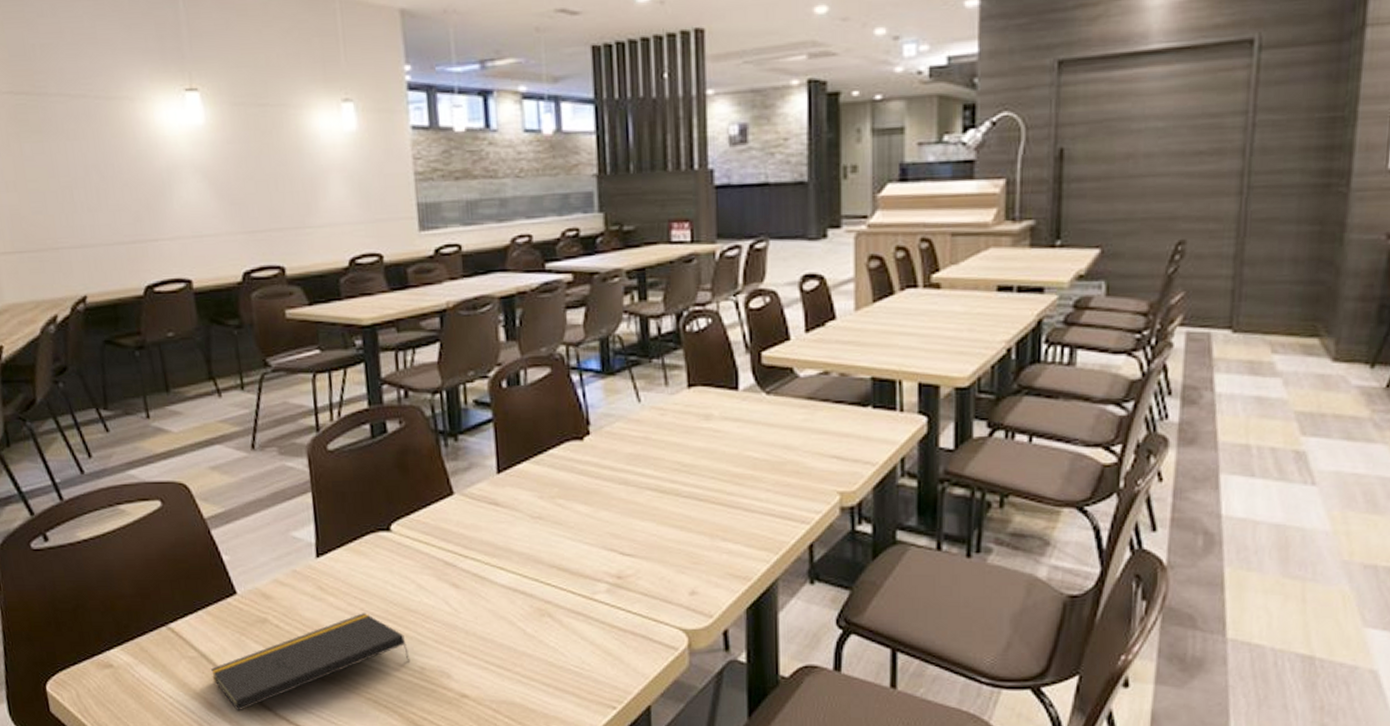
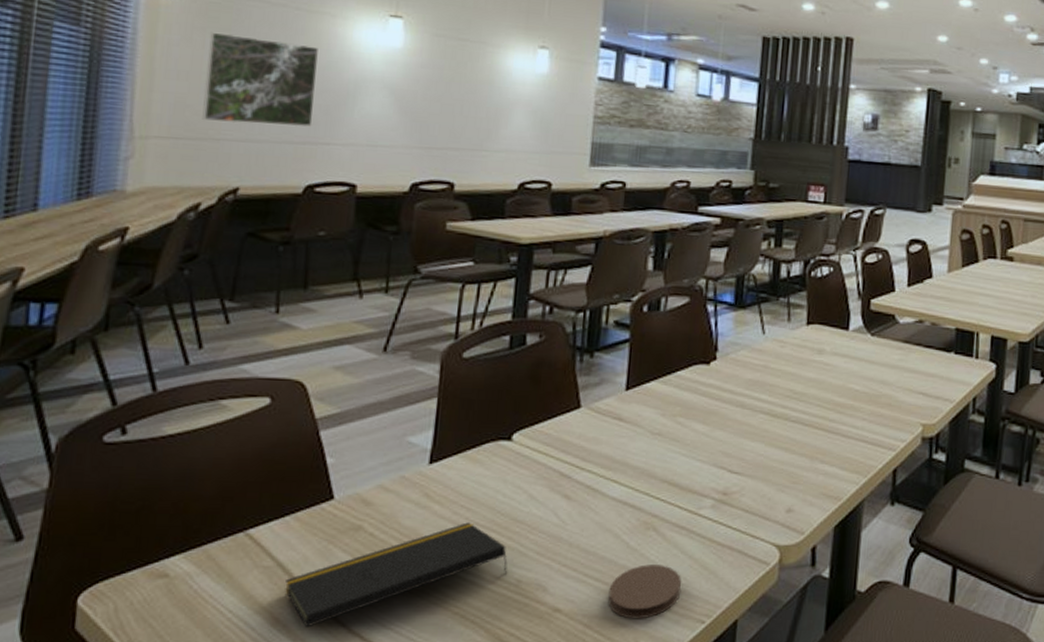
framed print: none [24,135,137,230] -> present [202,32,318,127]
coaster: none [512,651,587,705] -> present [608,564,682,619]

